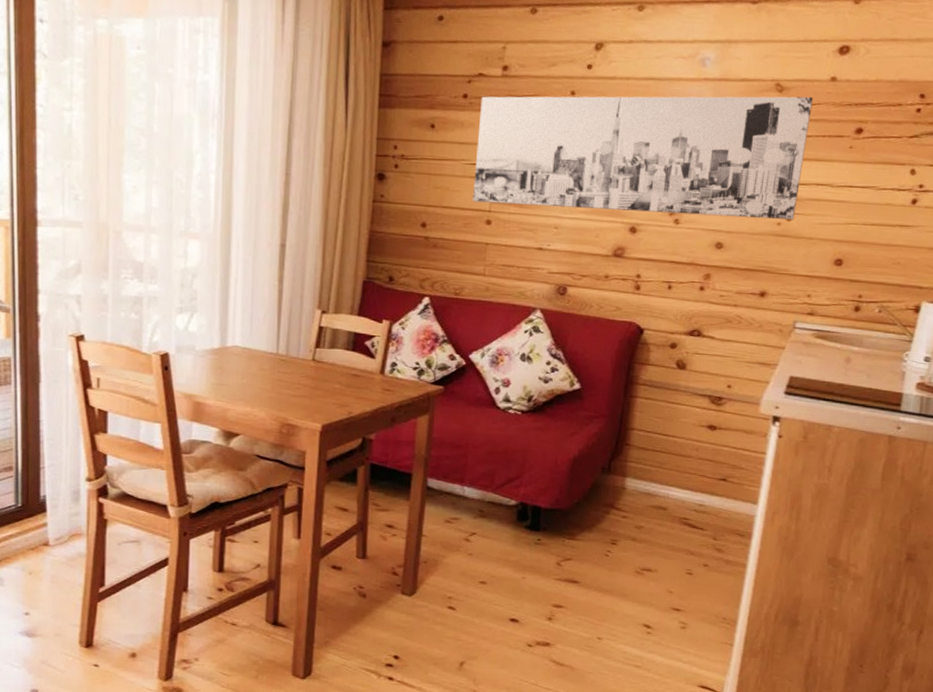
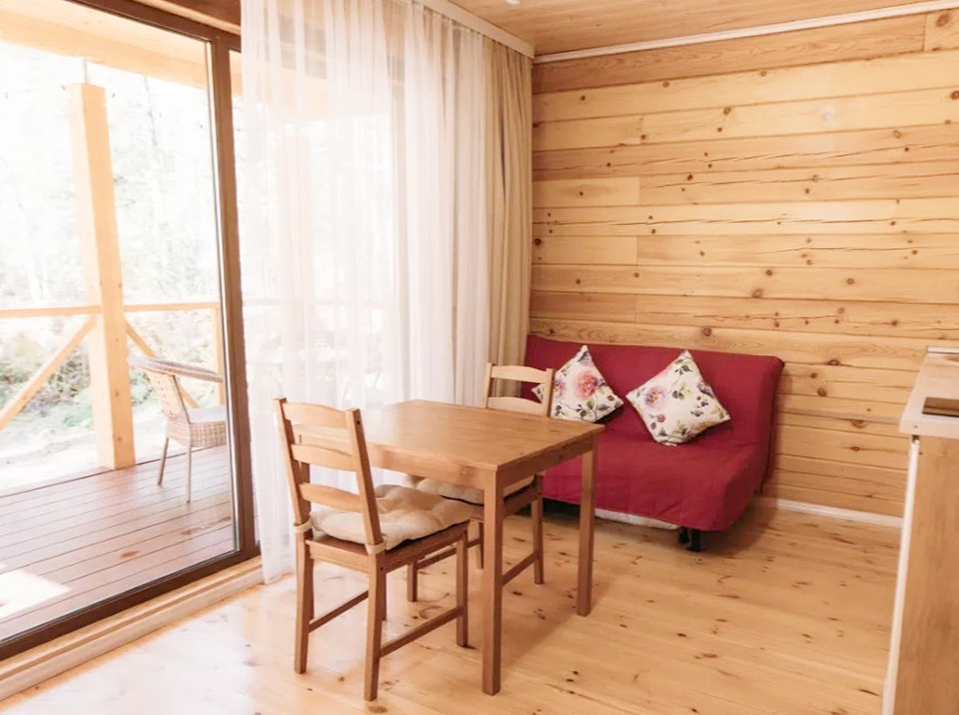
wall art: present [473,96,813,221] -> none [621,139,929,258]

